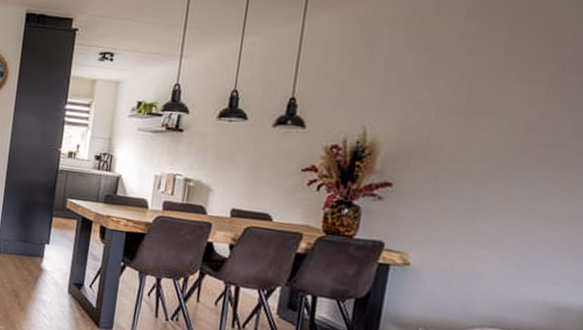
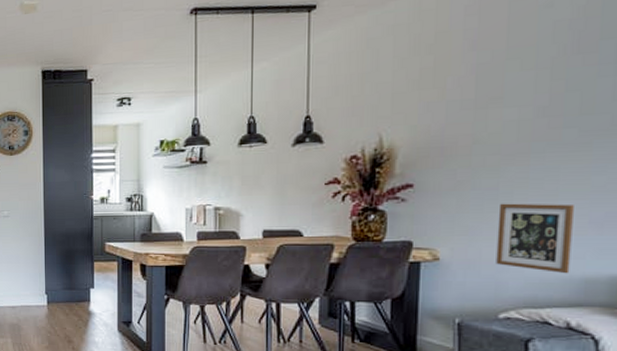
picture frame: none [467,215,555,299] -> present [496,203,574,274]

